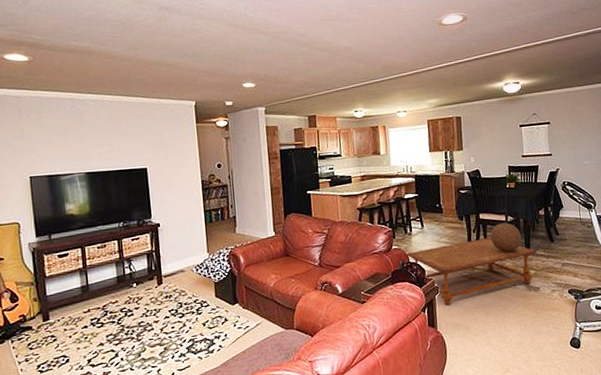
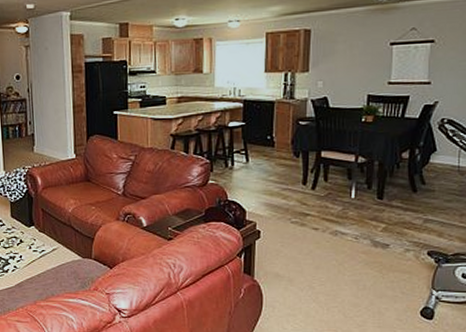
coffee table: present [406,237,536,306] -> none [225,180,390,253]
decorative sphere: present [490,223,522,252] -> none [332,164,374,199]

